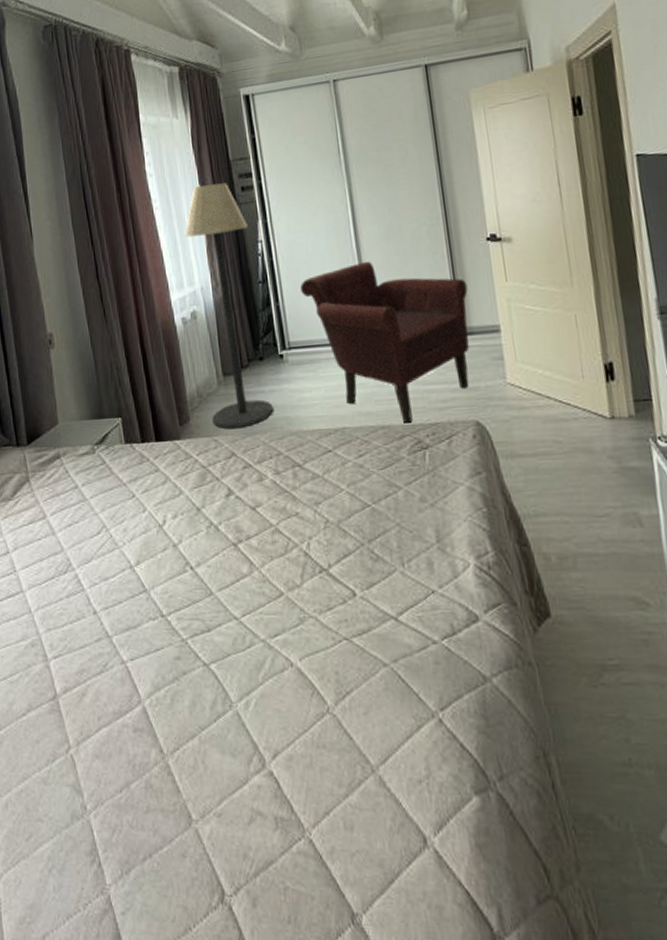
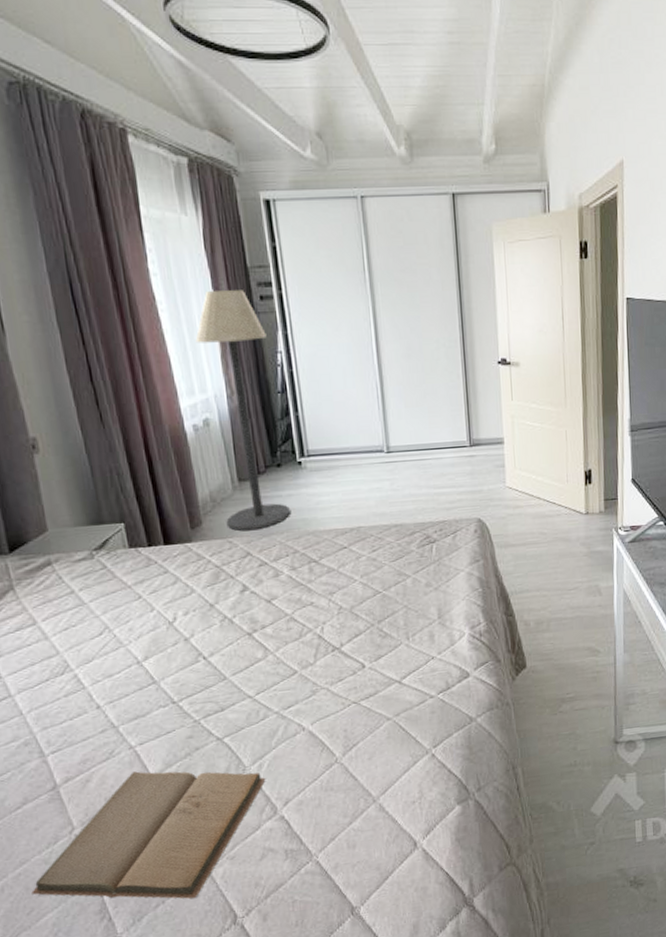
book: none [31,691,253,859] -> present [31,771,266,899]
leather: present [300,261,469,425] -> none [321,376,479,523]

